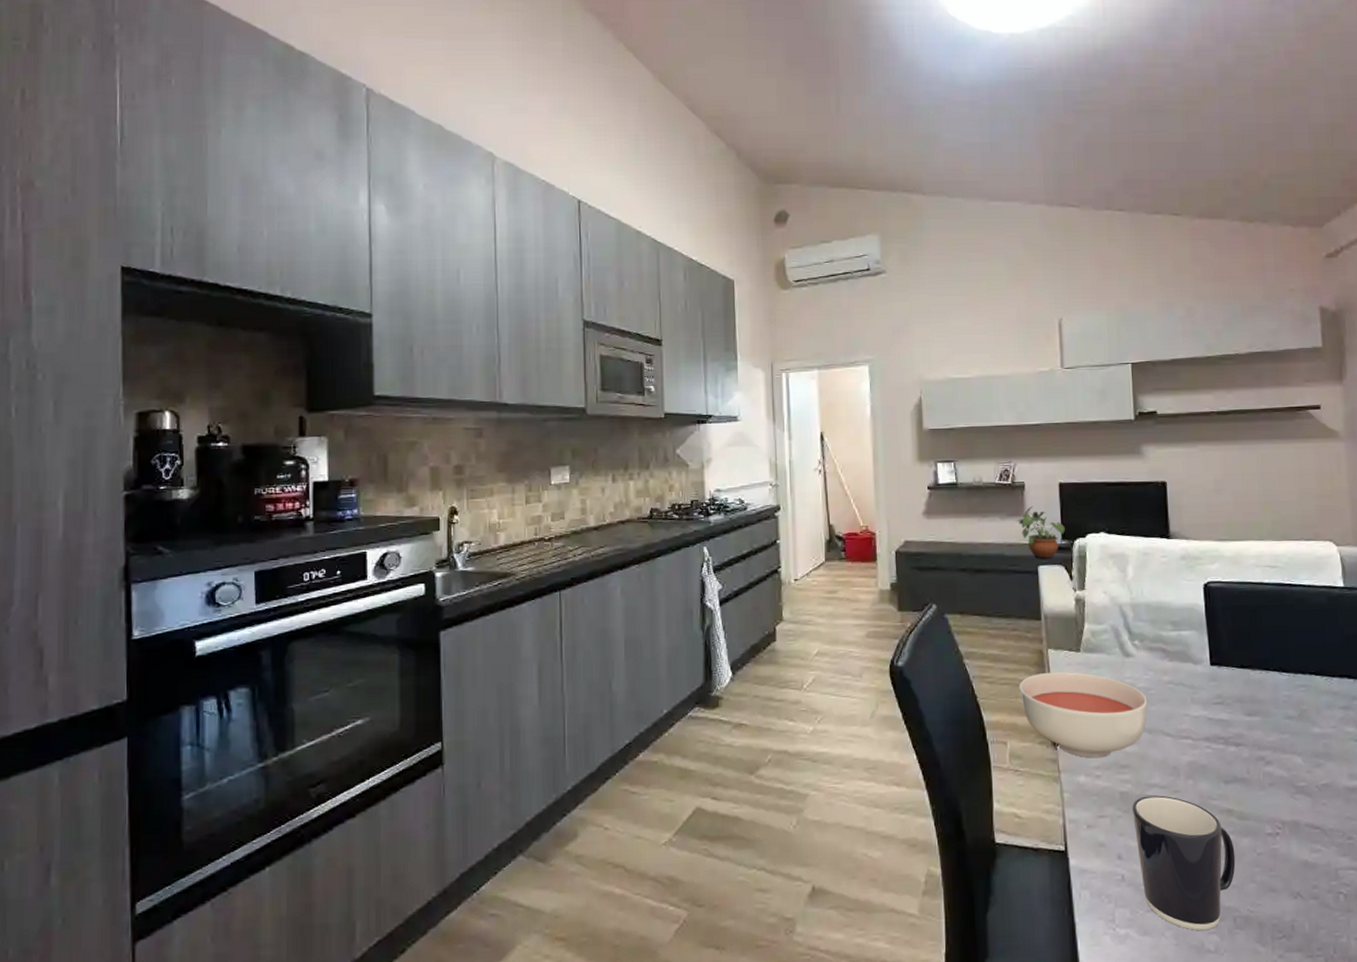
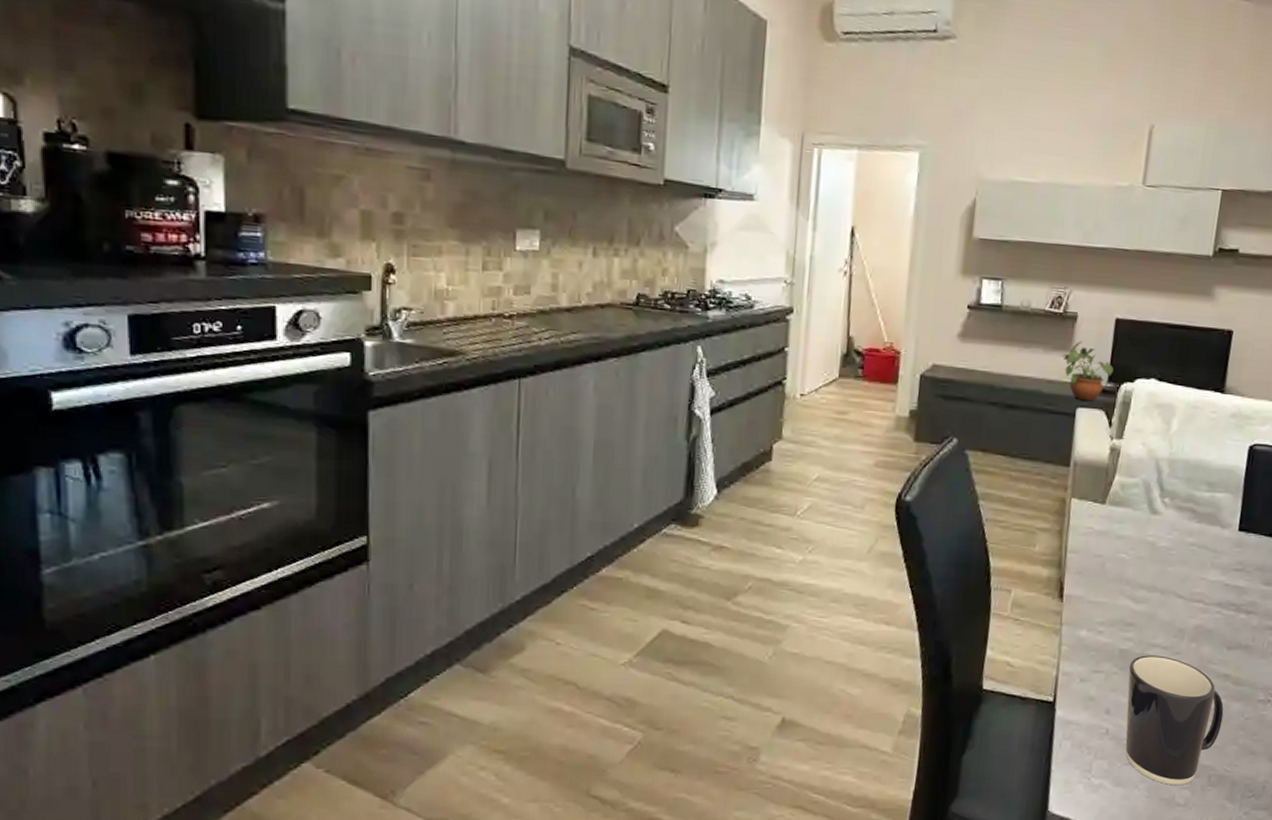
bowl: present [1019,671,1148,759] -> none [1033,522,1167,614]

